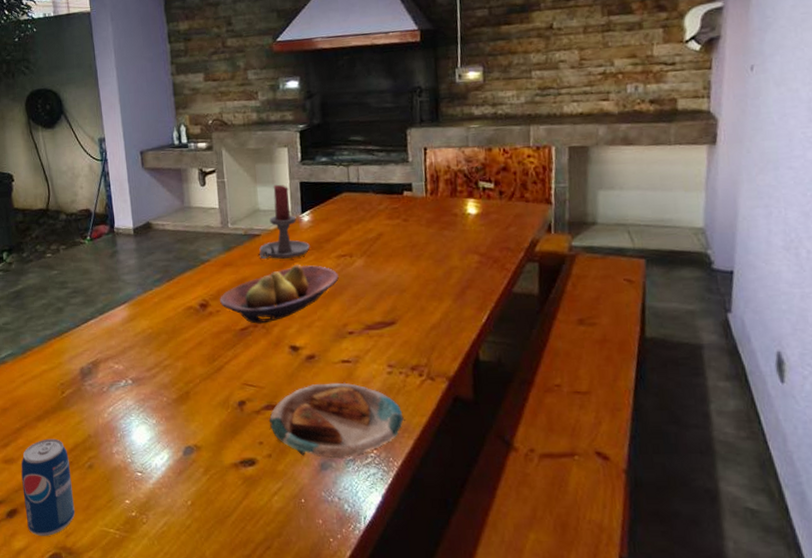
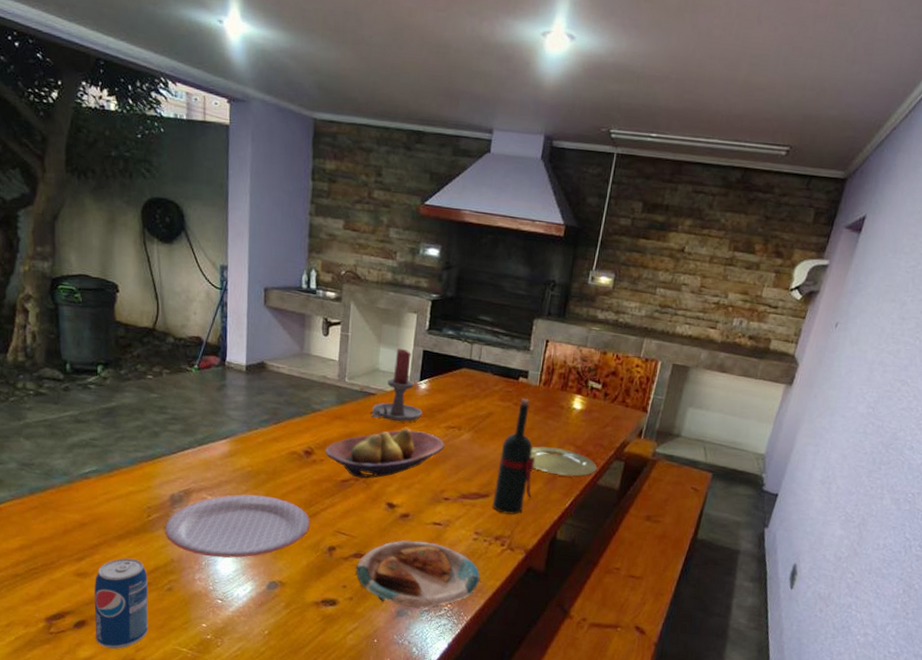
plate: none [78,356,217,428] -> present [164,494,311,558]
wine bottle: none [399,212,444,340] -> present [492,398,536,515]
plate: none [431,258,509,289] -> present [530,446,598,477]

